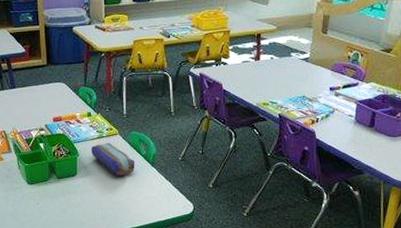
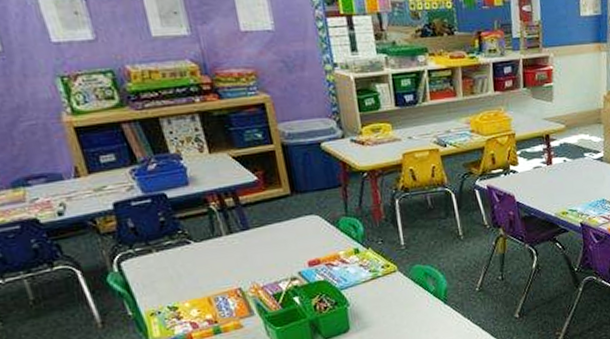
pencil case: present [90,143,135,176] -> none [364,283,424,323]

